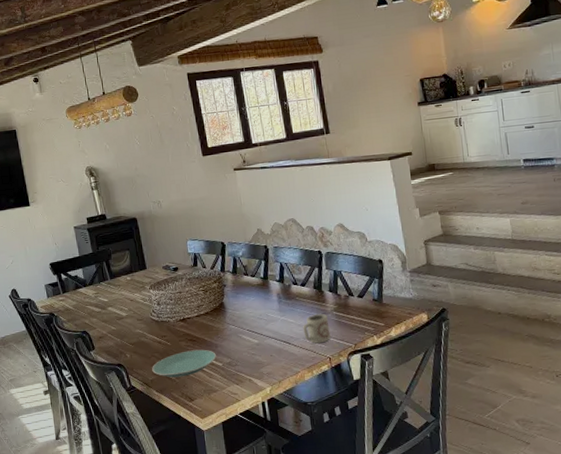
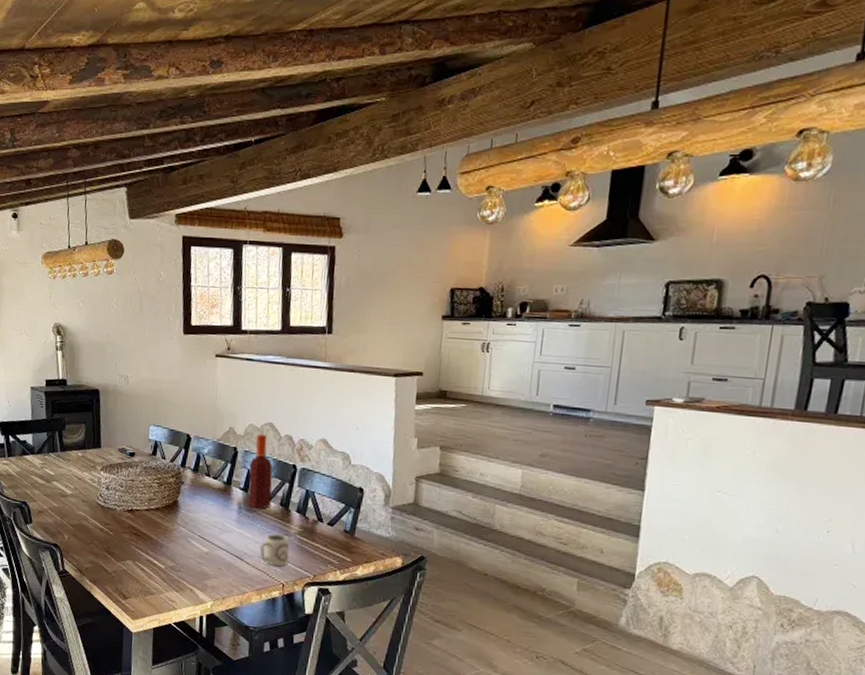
plate: present [152,349,216,378] -> none [89,544,160,572]
bottle: none [280,229,306,296] -> present [248,433,273,509]

